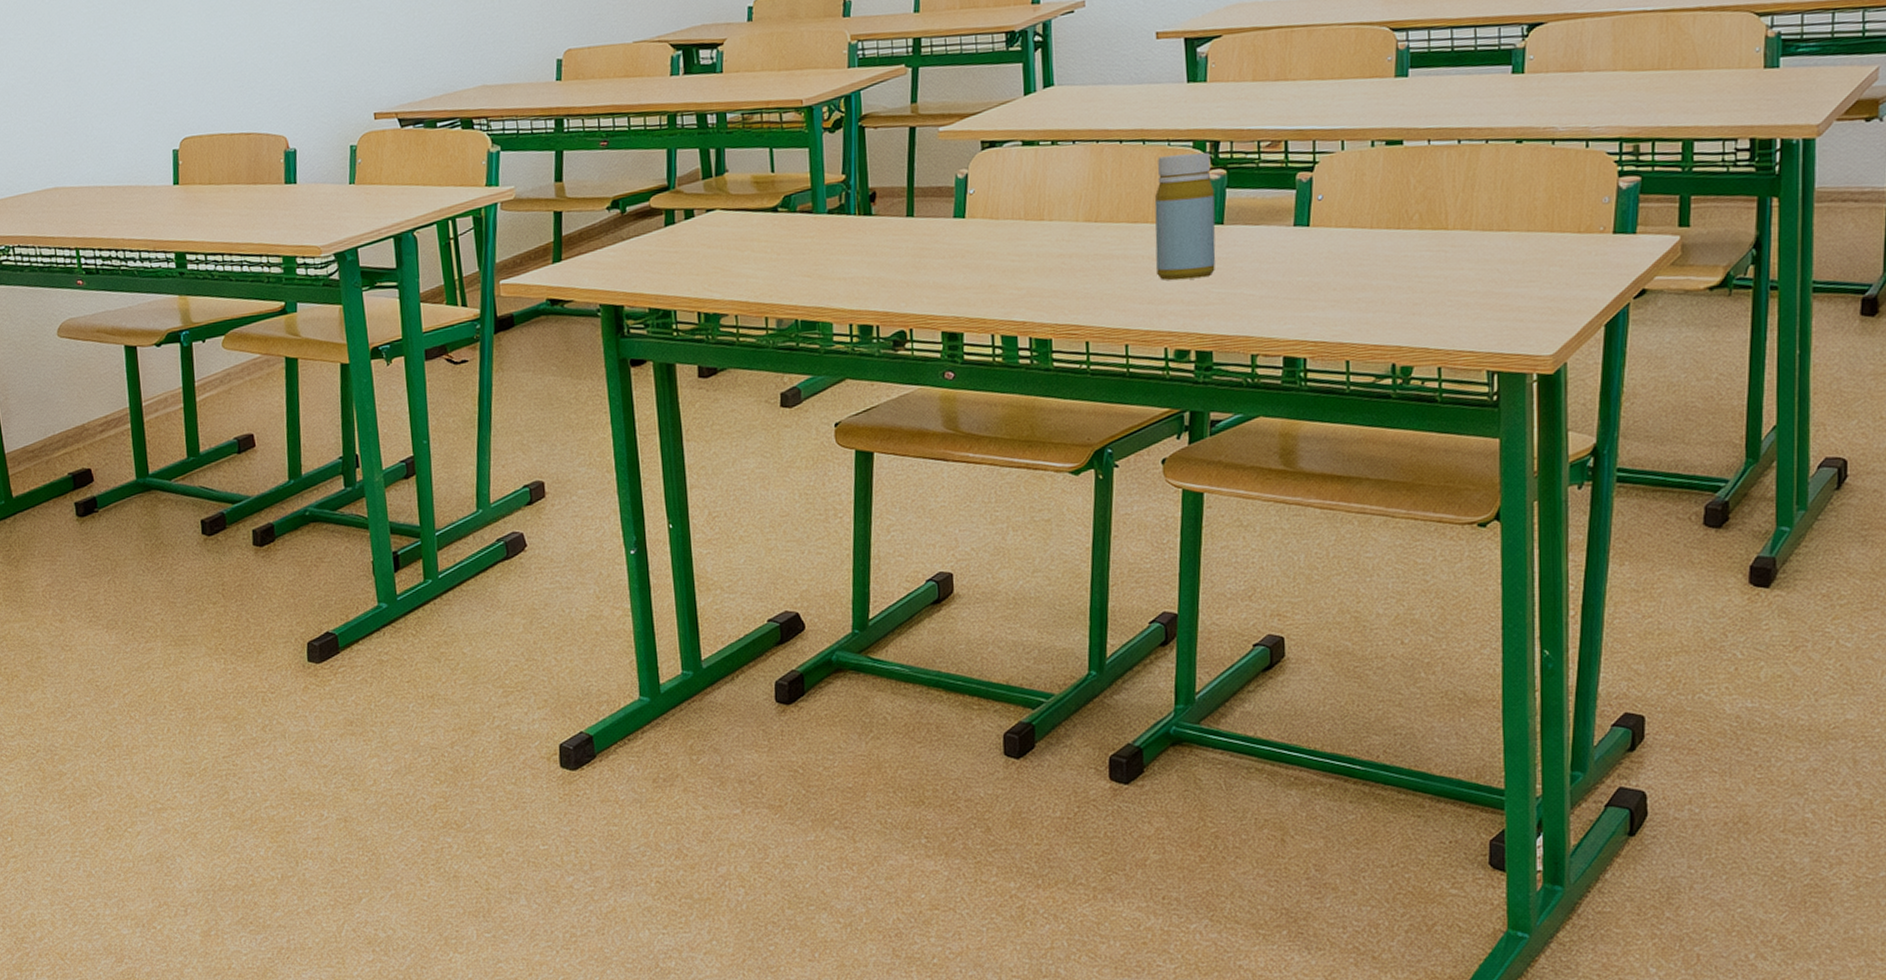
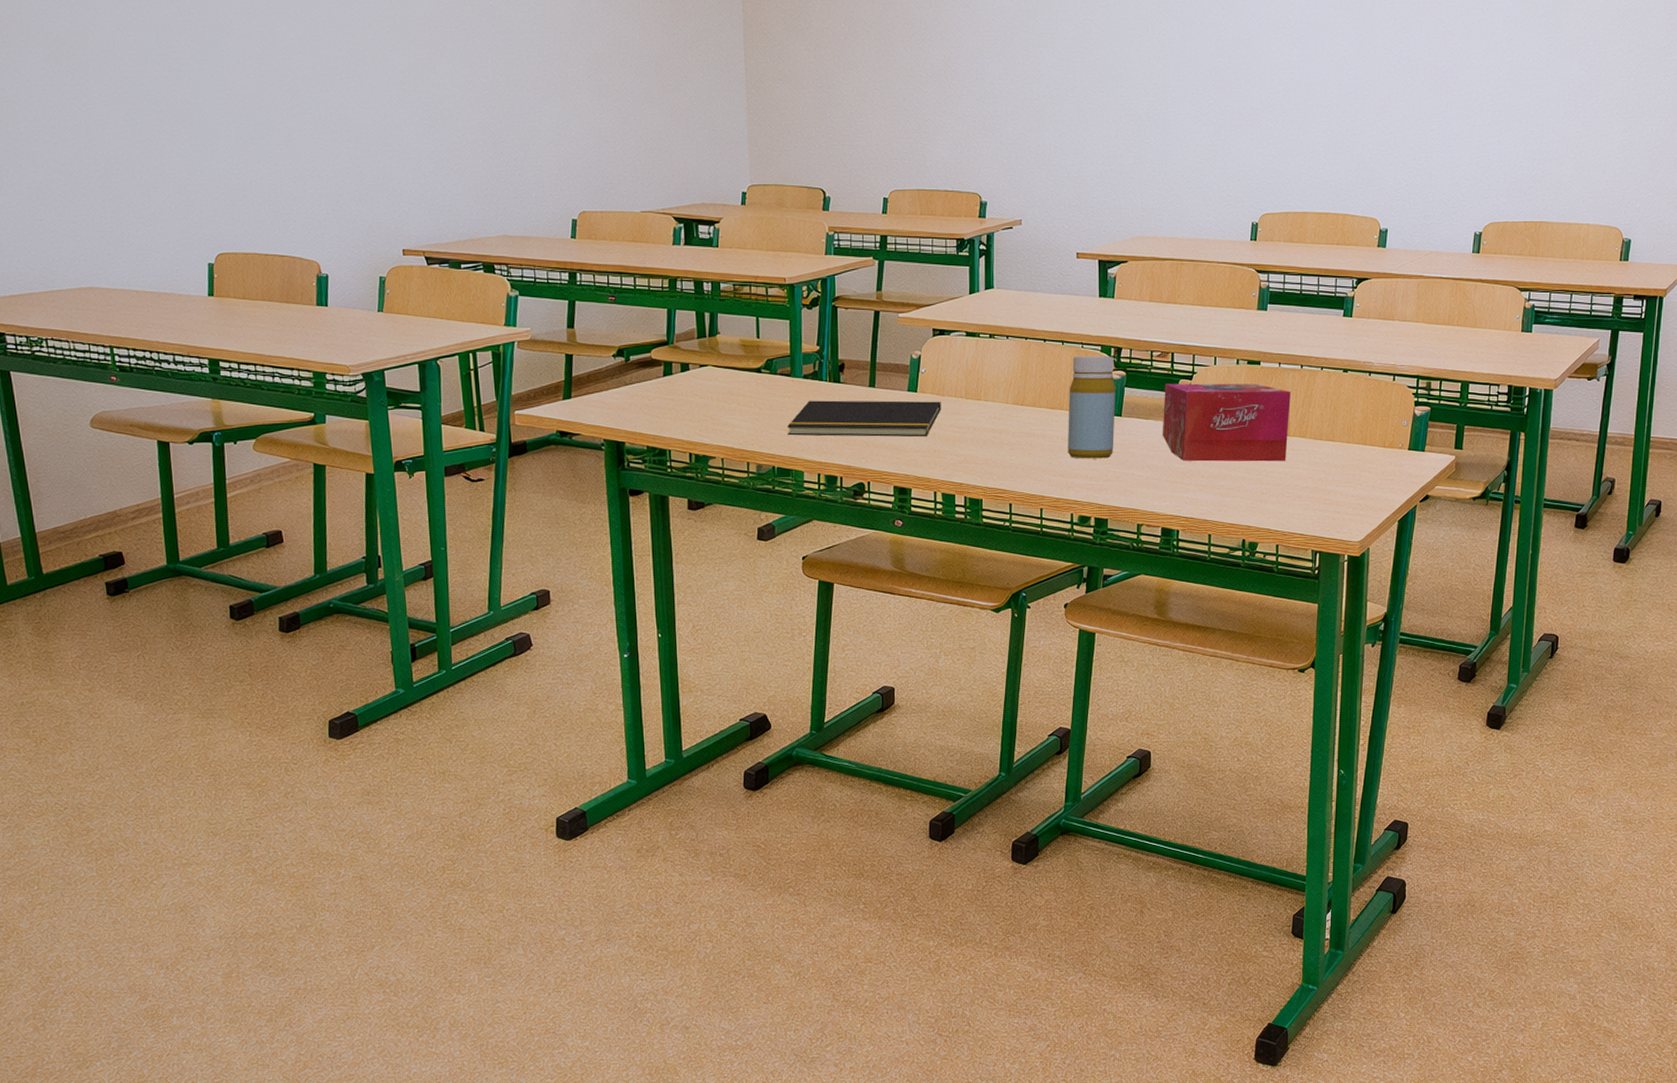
notepad: none [811,226,996,283] -> present [787,400,941,437]
tissue box: none [1277,168,1447,272] -> present [1162,383,1291,462]

